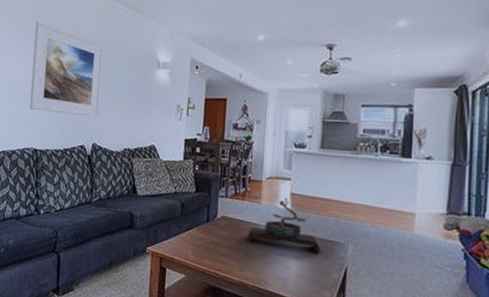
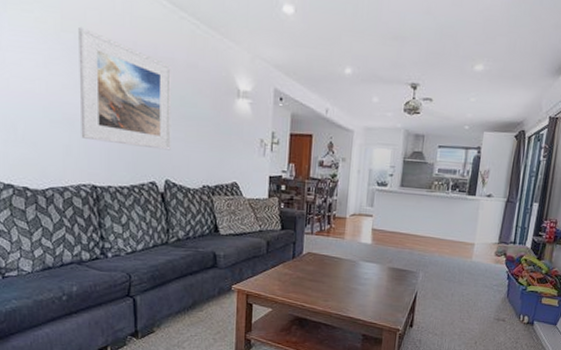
bonsai tree: present [247,197,321,254] -> none [331,232,396,282]

